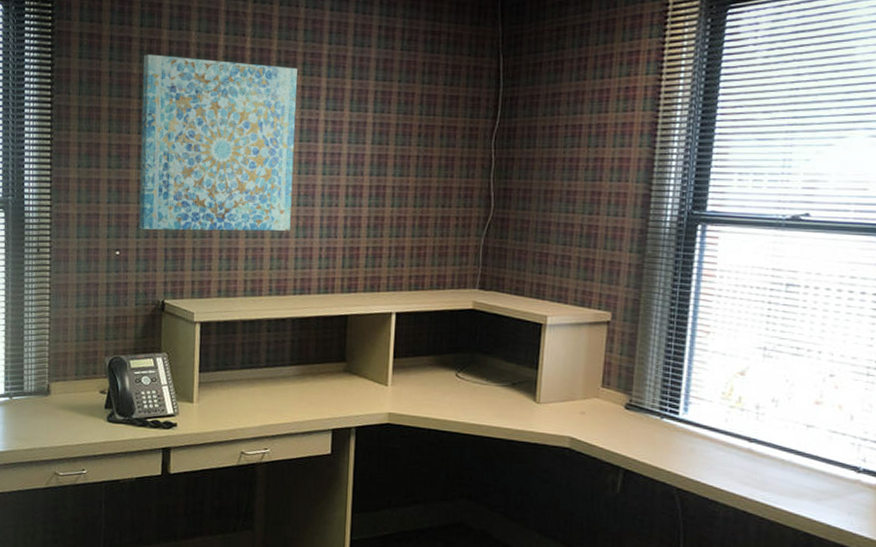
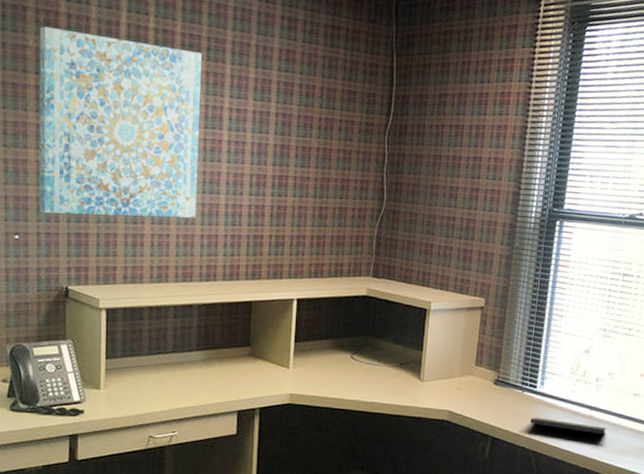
notepad: none [671,448,772,481] -> present [529,417,607,442]

